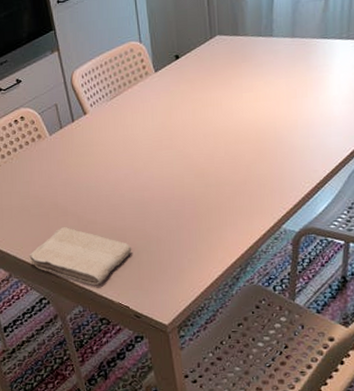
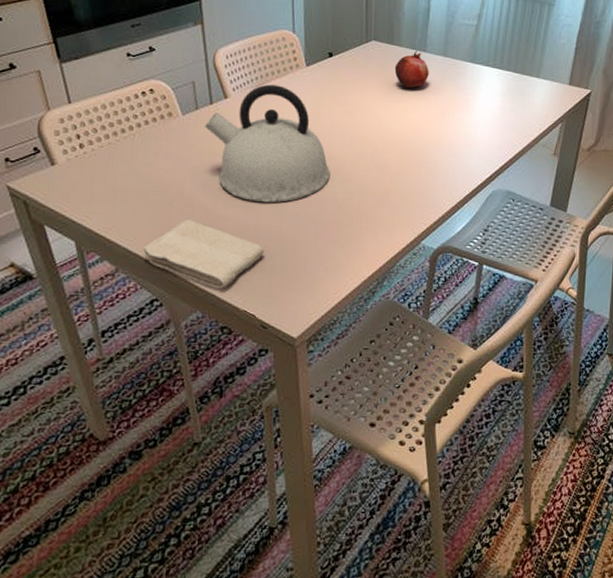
kettle: none [70,94,187,205] -> present [205,84,330,203]
fruit: none [241,36,278,76] -> present [394,50,429,88]

